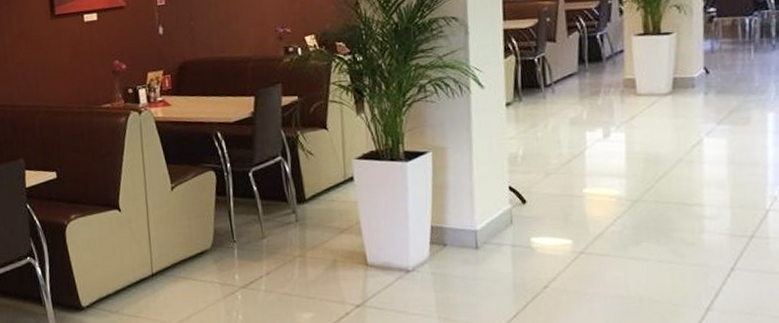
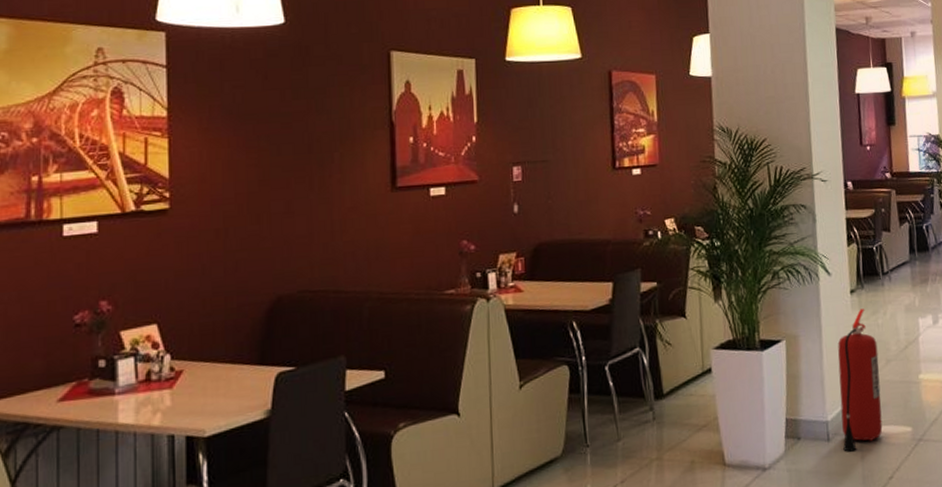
fire extinguisher: none [489,121,538,260] -> present [837,308,883,452]

